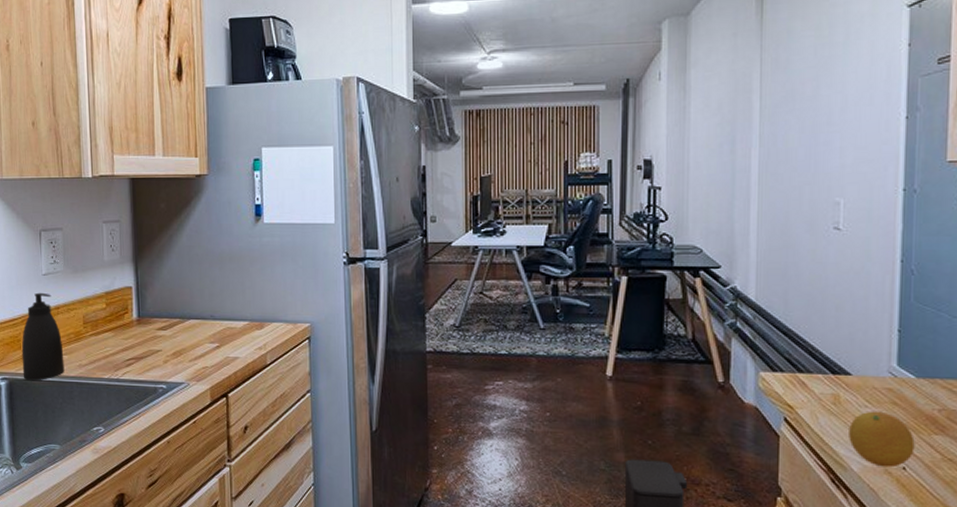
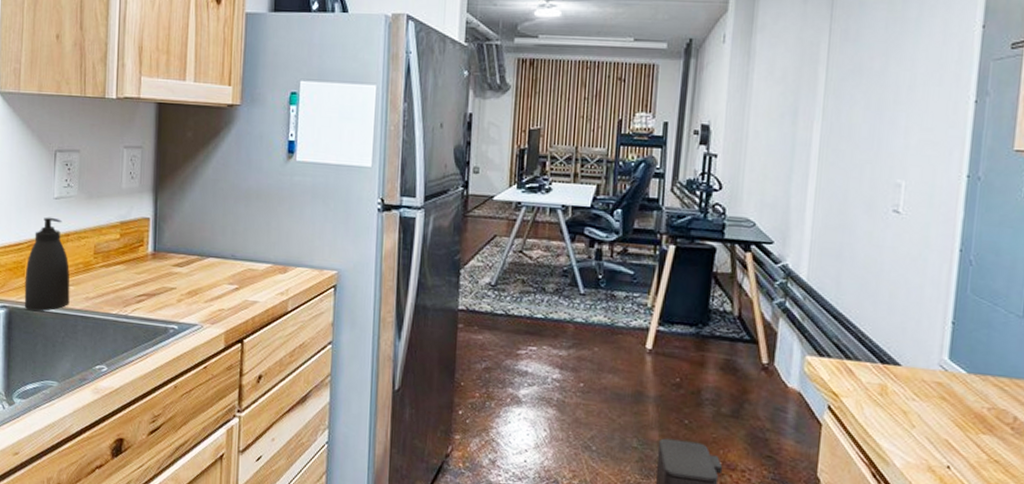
fruit: present [849,411,915,468] -> none [893,404,962,466]

